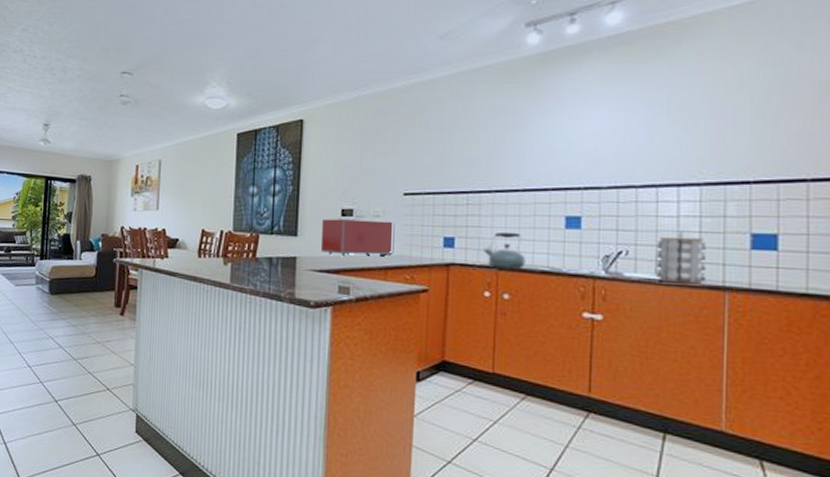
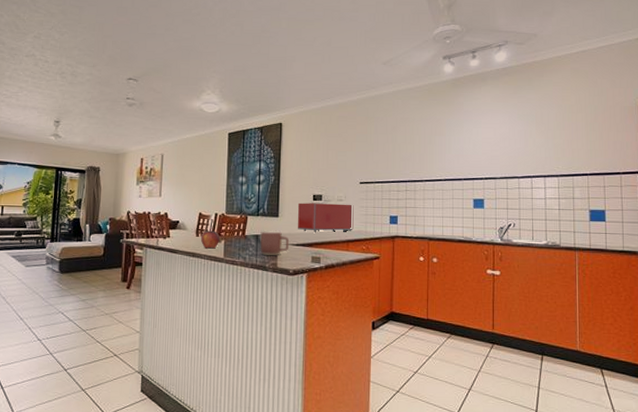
fruit: none [203,250,225,273] -> present [200,230,220,249]
mug: none [274,253,311,283] -> present [260,231,290,255]
kettle: present [483,232,526,270] -> none [418,211,448,240]
spice rack: present [657,230,706,286] -> none [533,208,563,248]

